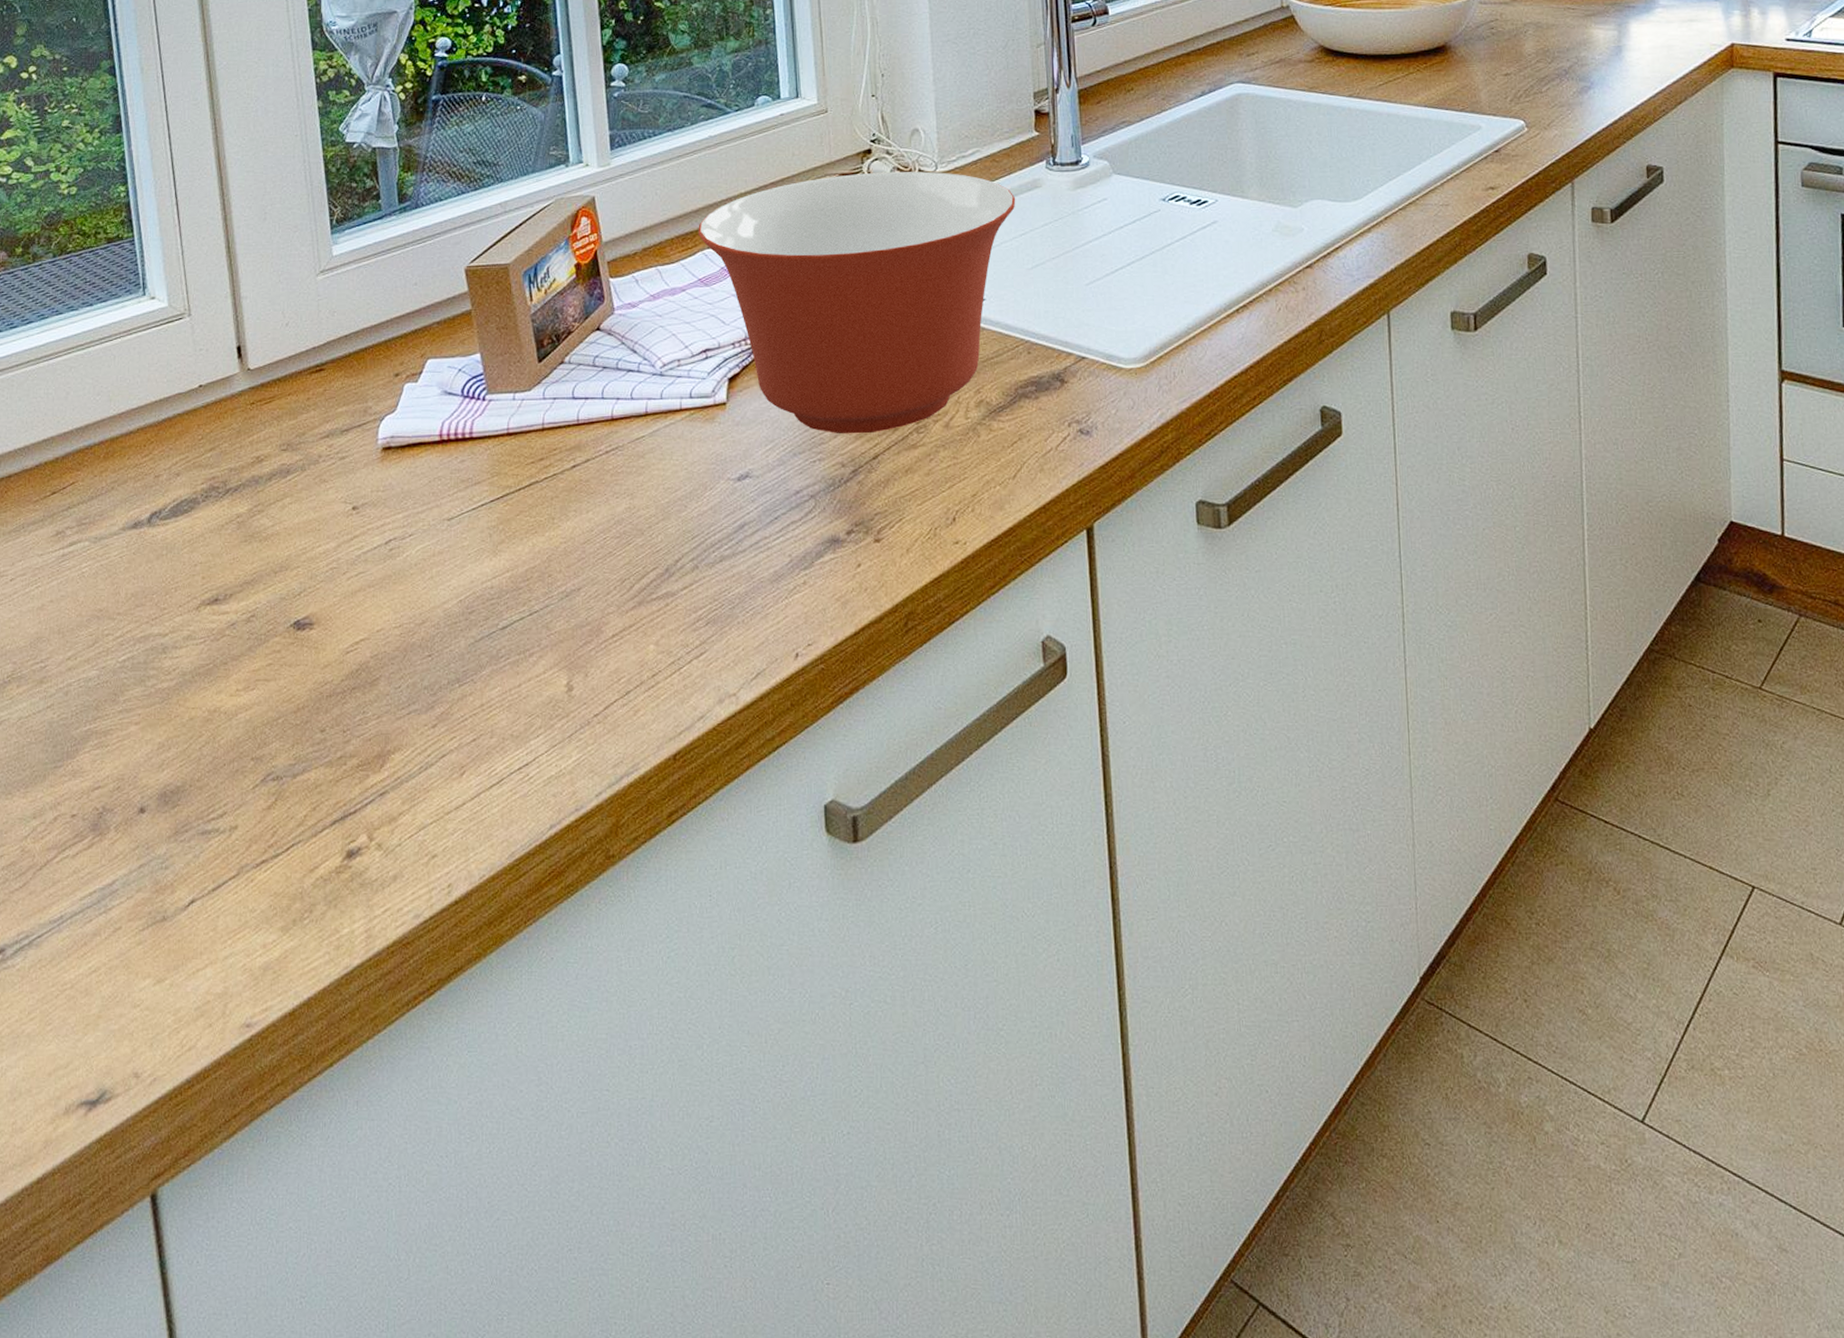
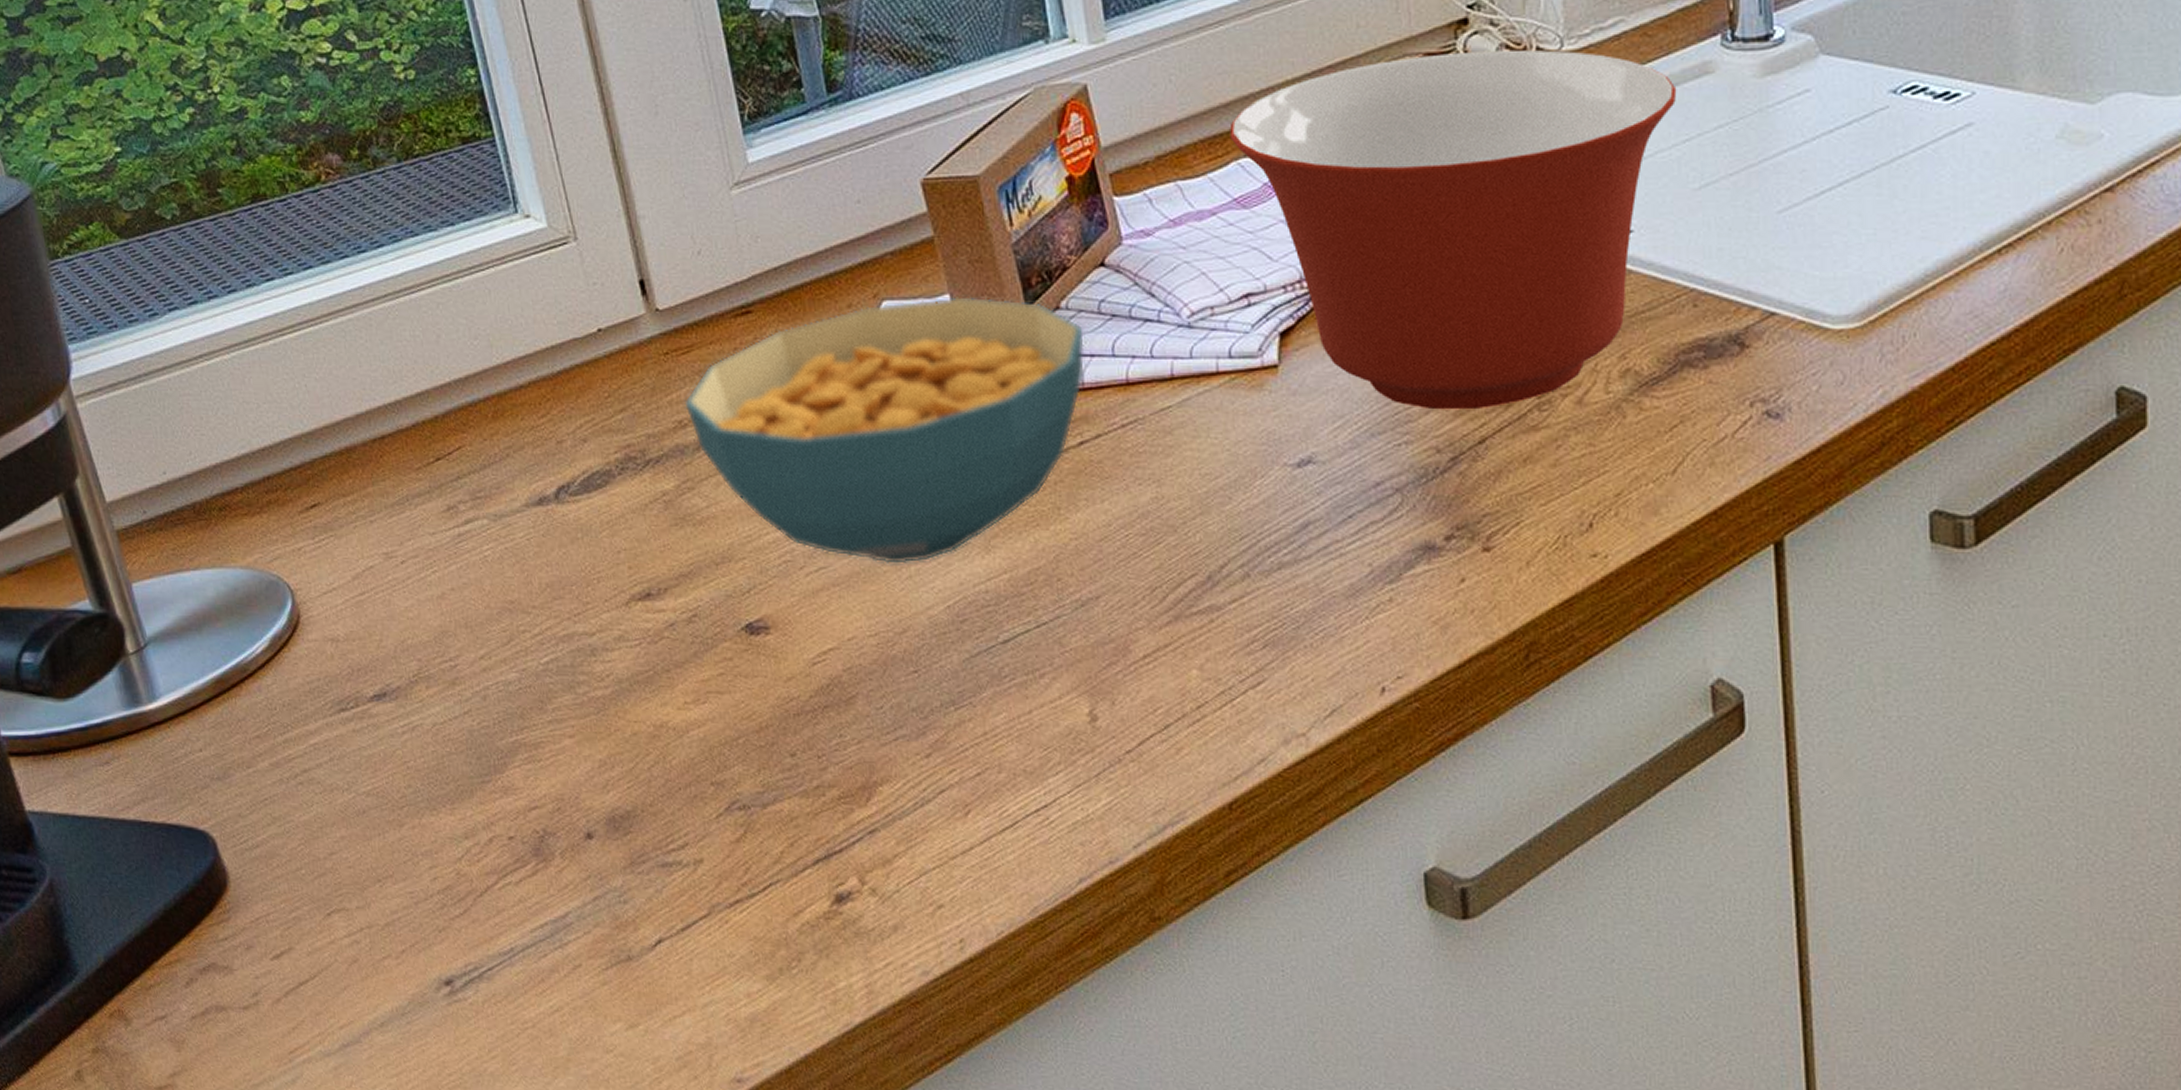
cereal bowl: none [263,354,582,568] -> present [684,295,1086,565]

